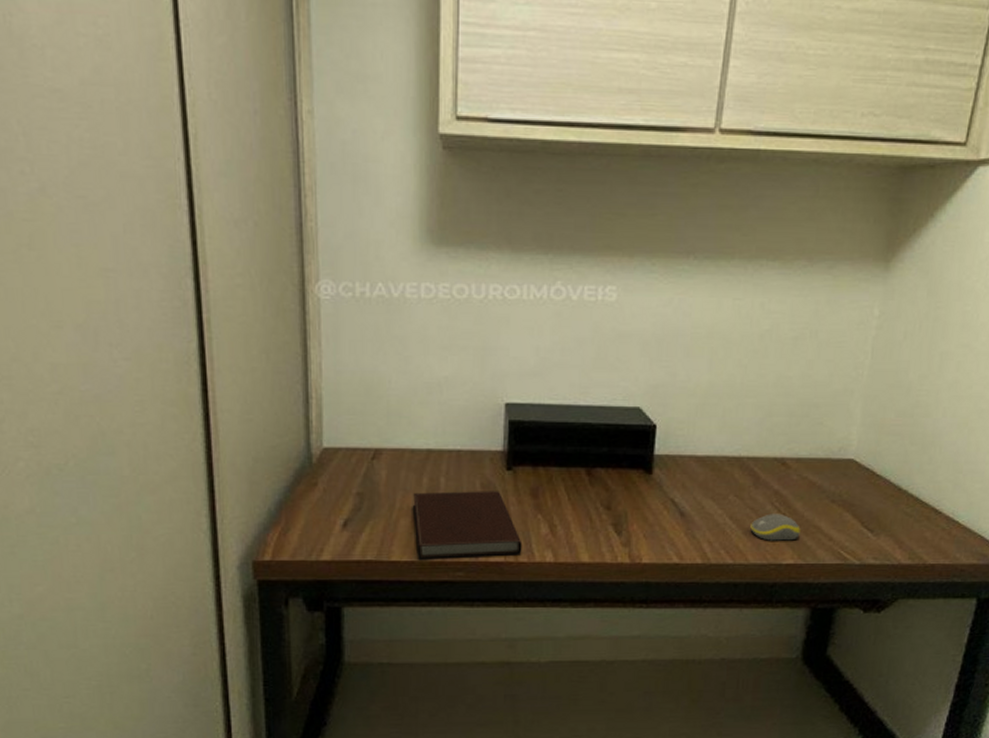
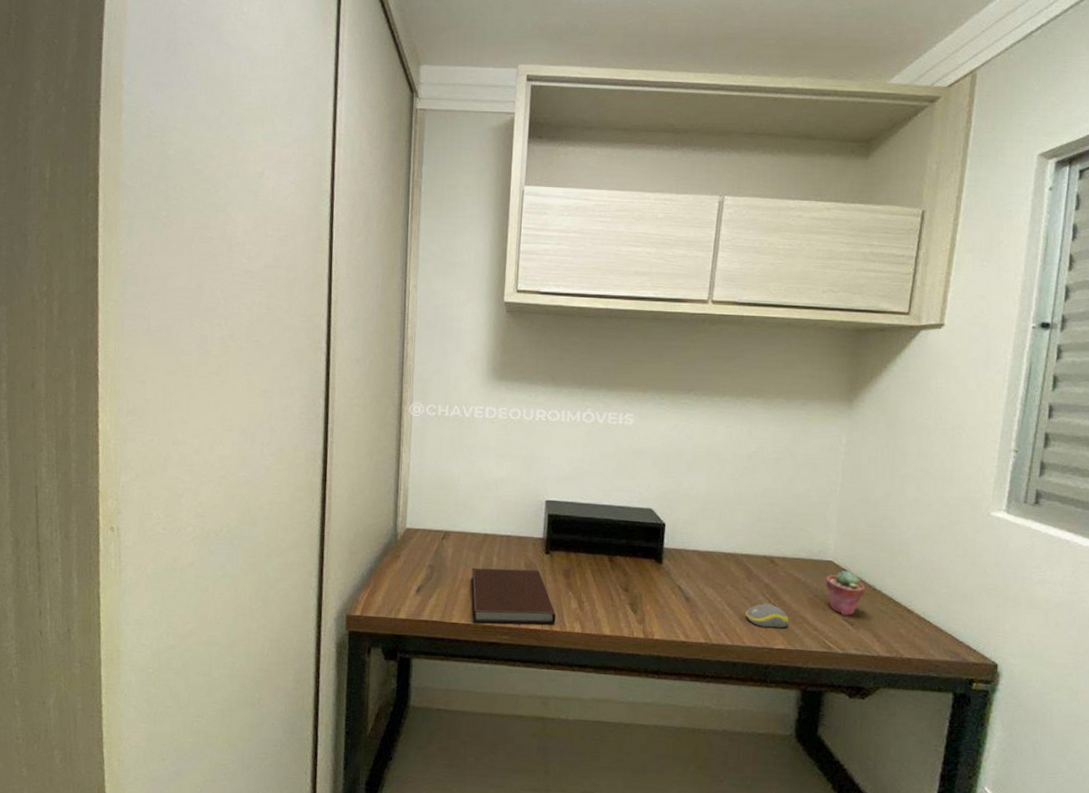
potted succulent: none [844,469,890,521] -> present [825,570,865,616]

